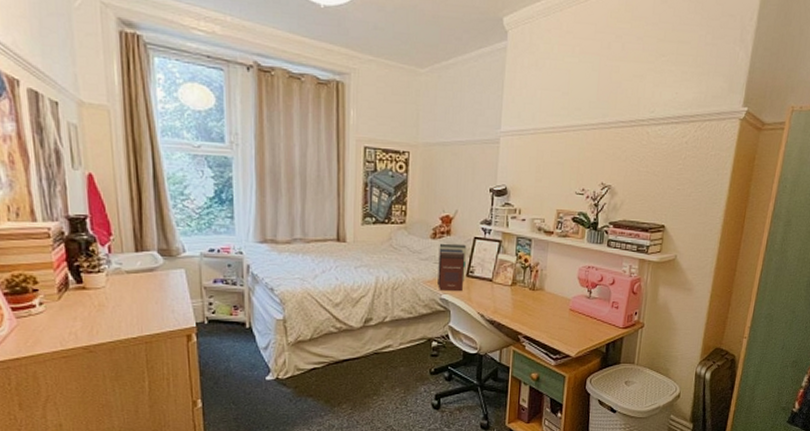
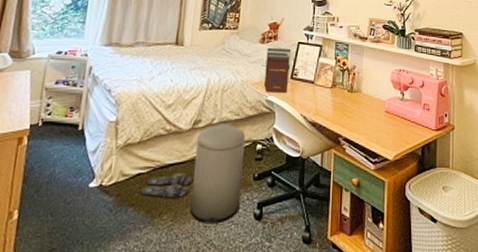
slippers: none [318,367,369,391] -> present [141,172,194,199]
pedal bin: none [368,322,421,415] -> present [189,124,246,227]

